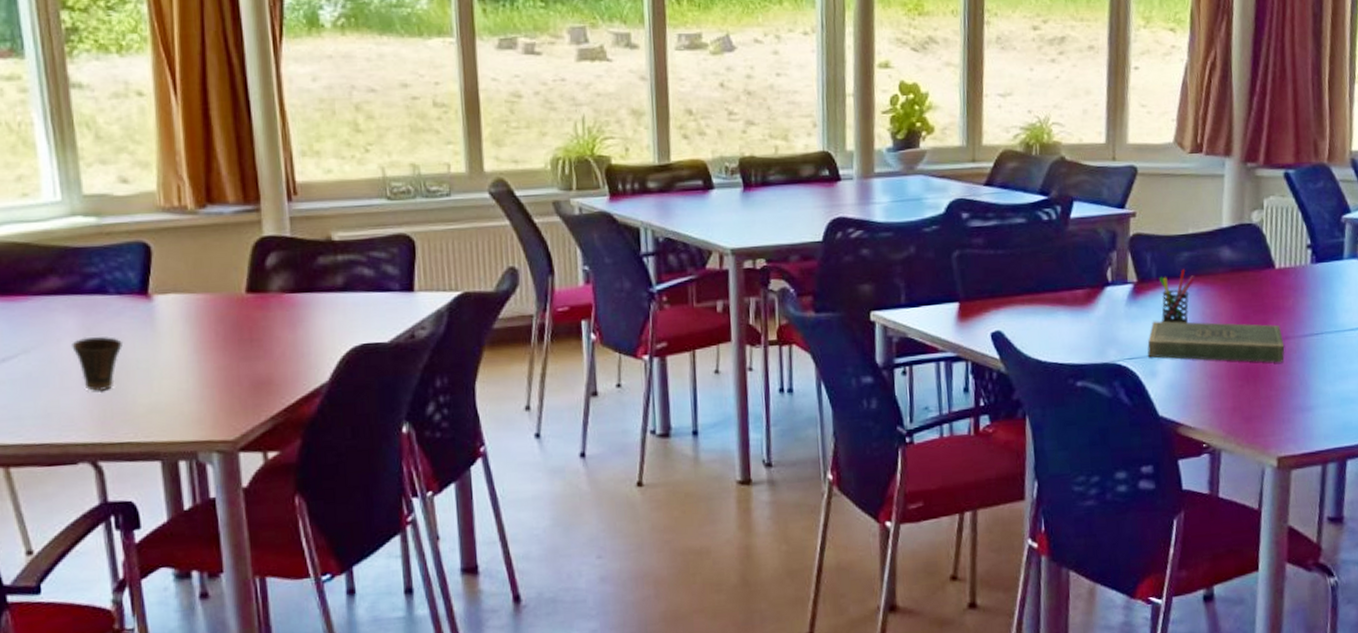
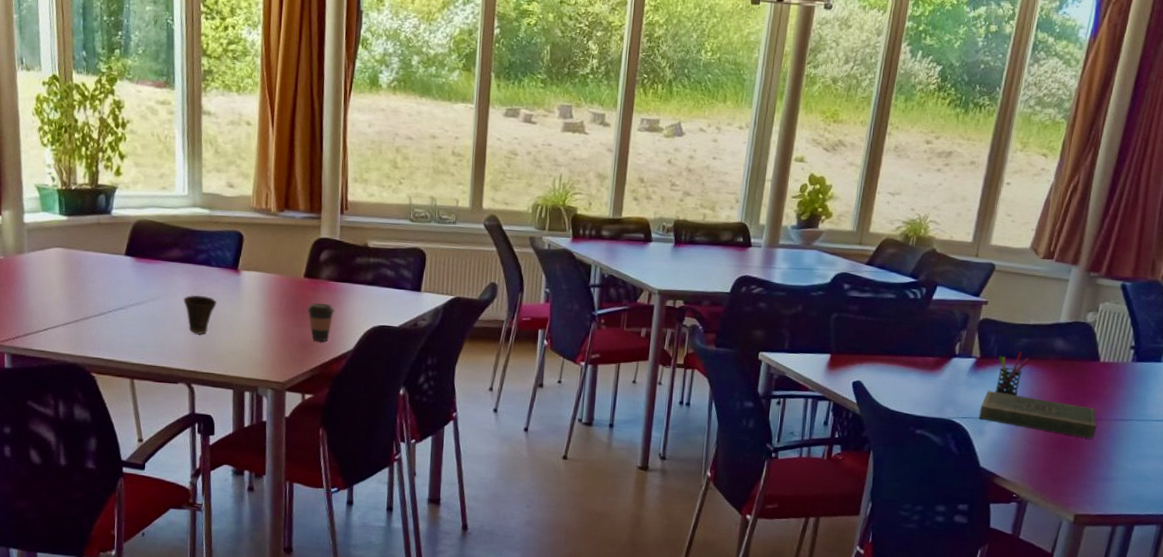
coffee cup: none [256,324,297,377] -> present [307,303,336,341]

